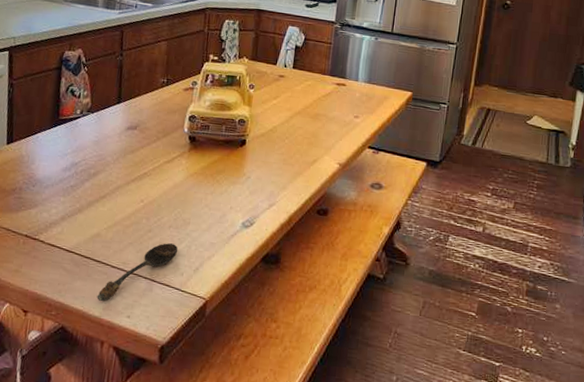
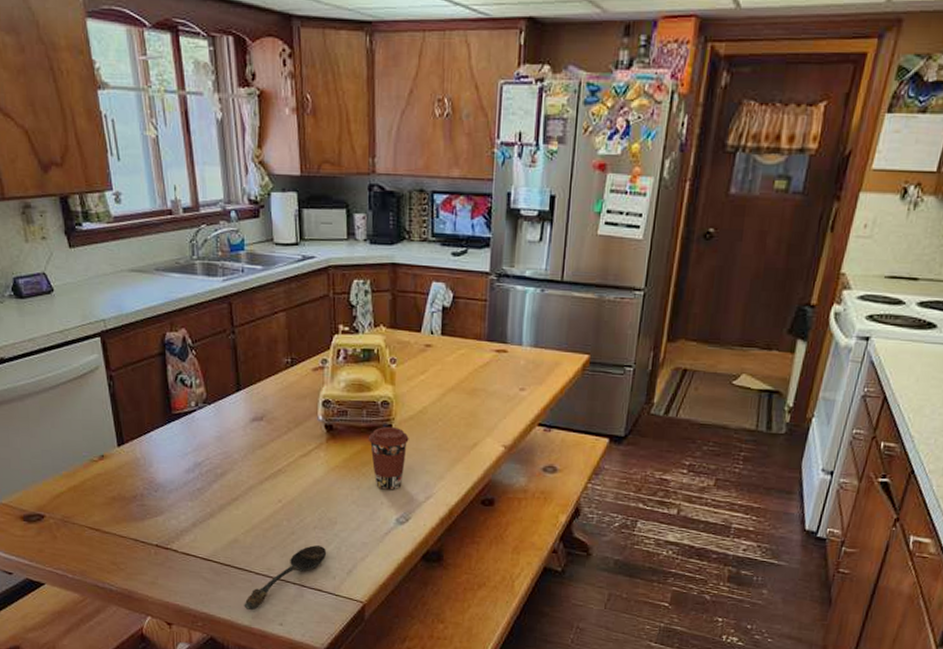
coffee cup: none [224,141,259,197] -> present [368,427,409,490]

